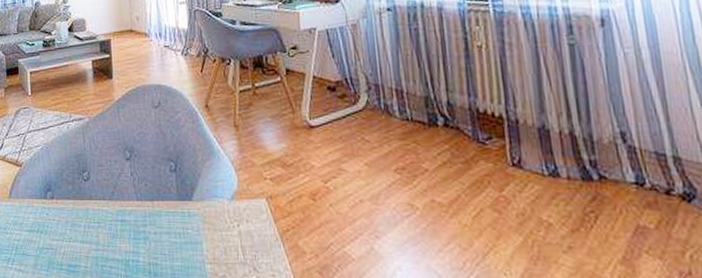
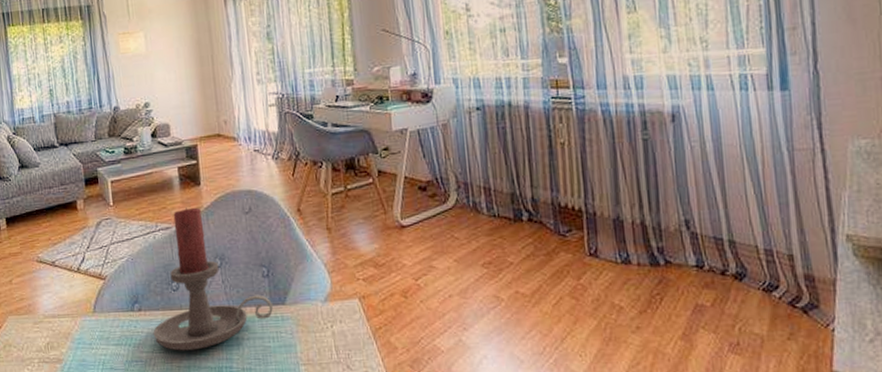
candle holder: none [64,99,180,241] -> present [153,207,273,351]

